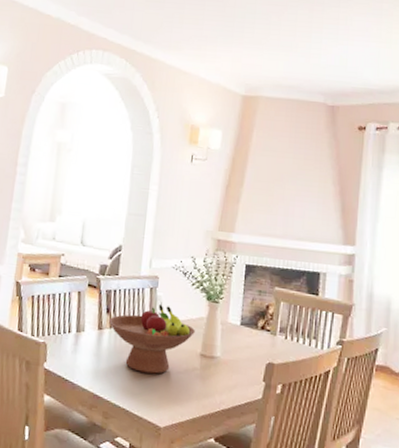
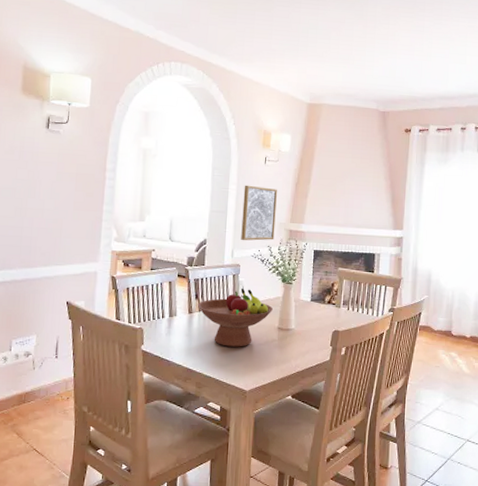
wall art: none [161,185,204,251] -> present [241,185,277,241]

